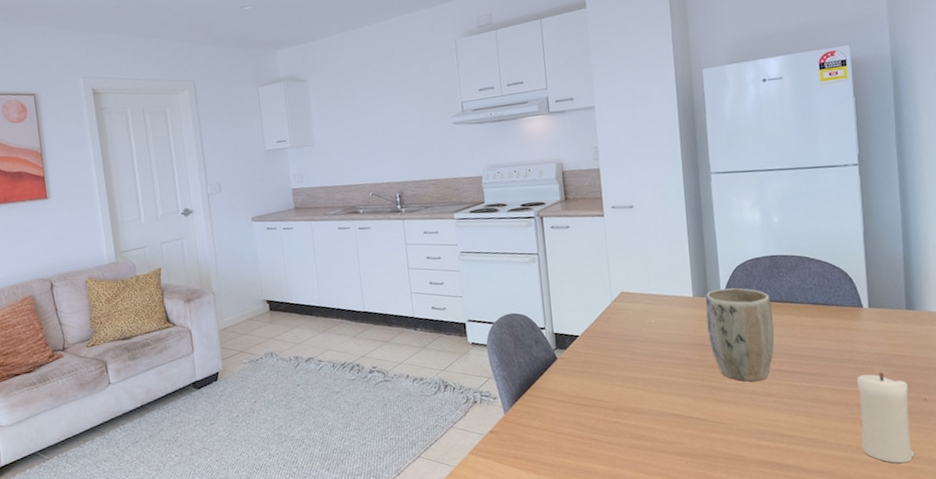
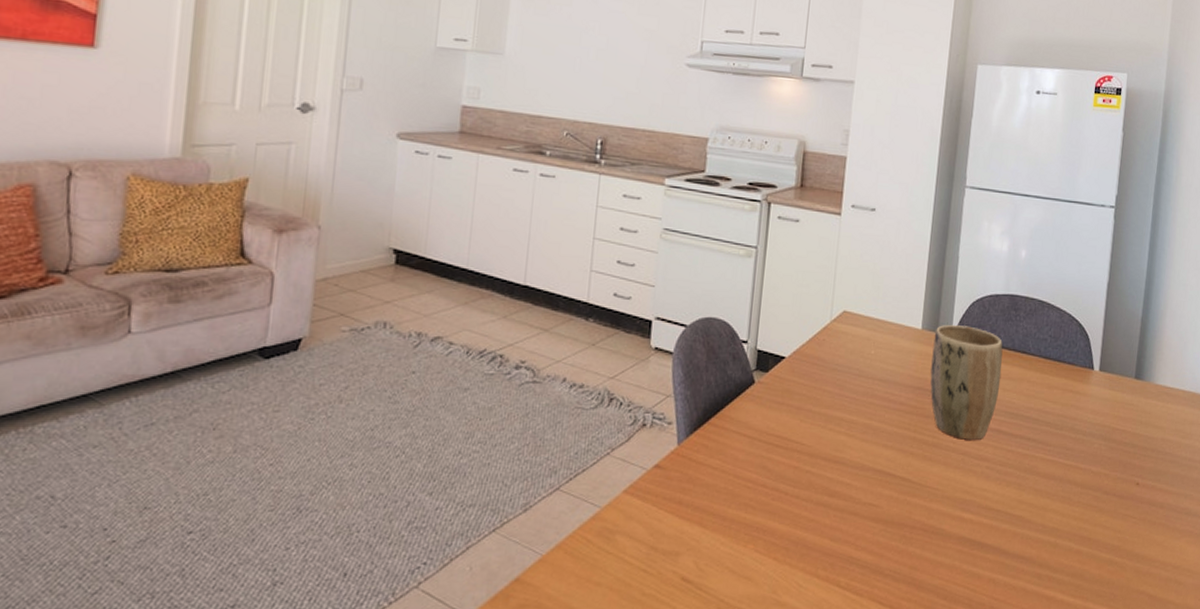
candle: present [856,372,915,464] -> none [1067,446,1123,555]

